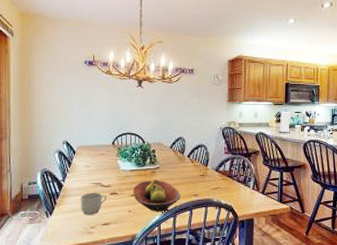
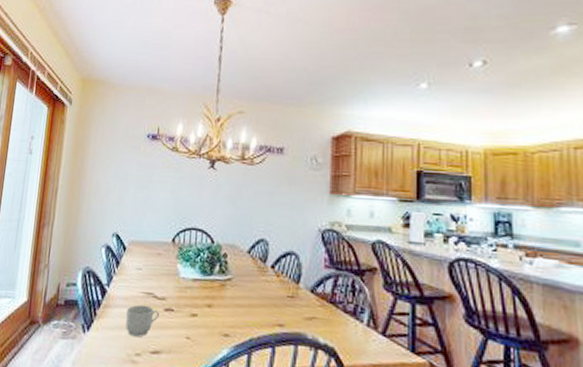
fruit bowl: present [133,178,180,212] -> none [193,294,259,345]

